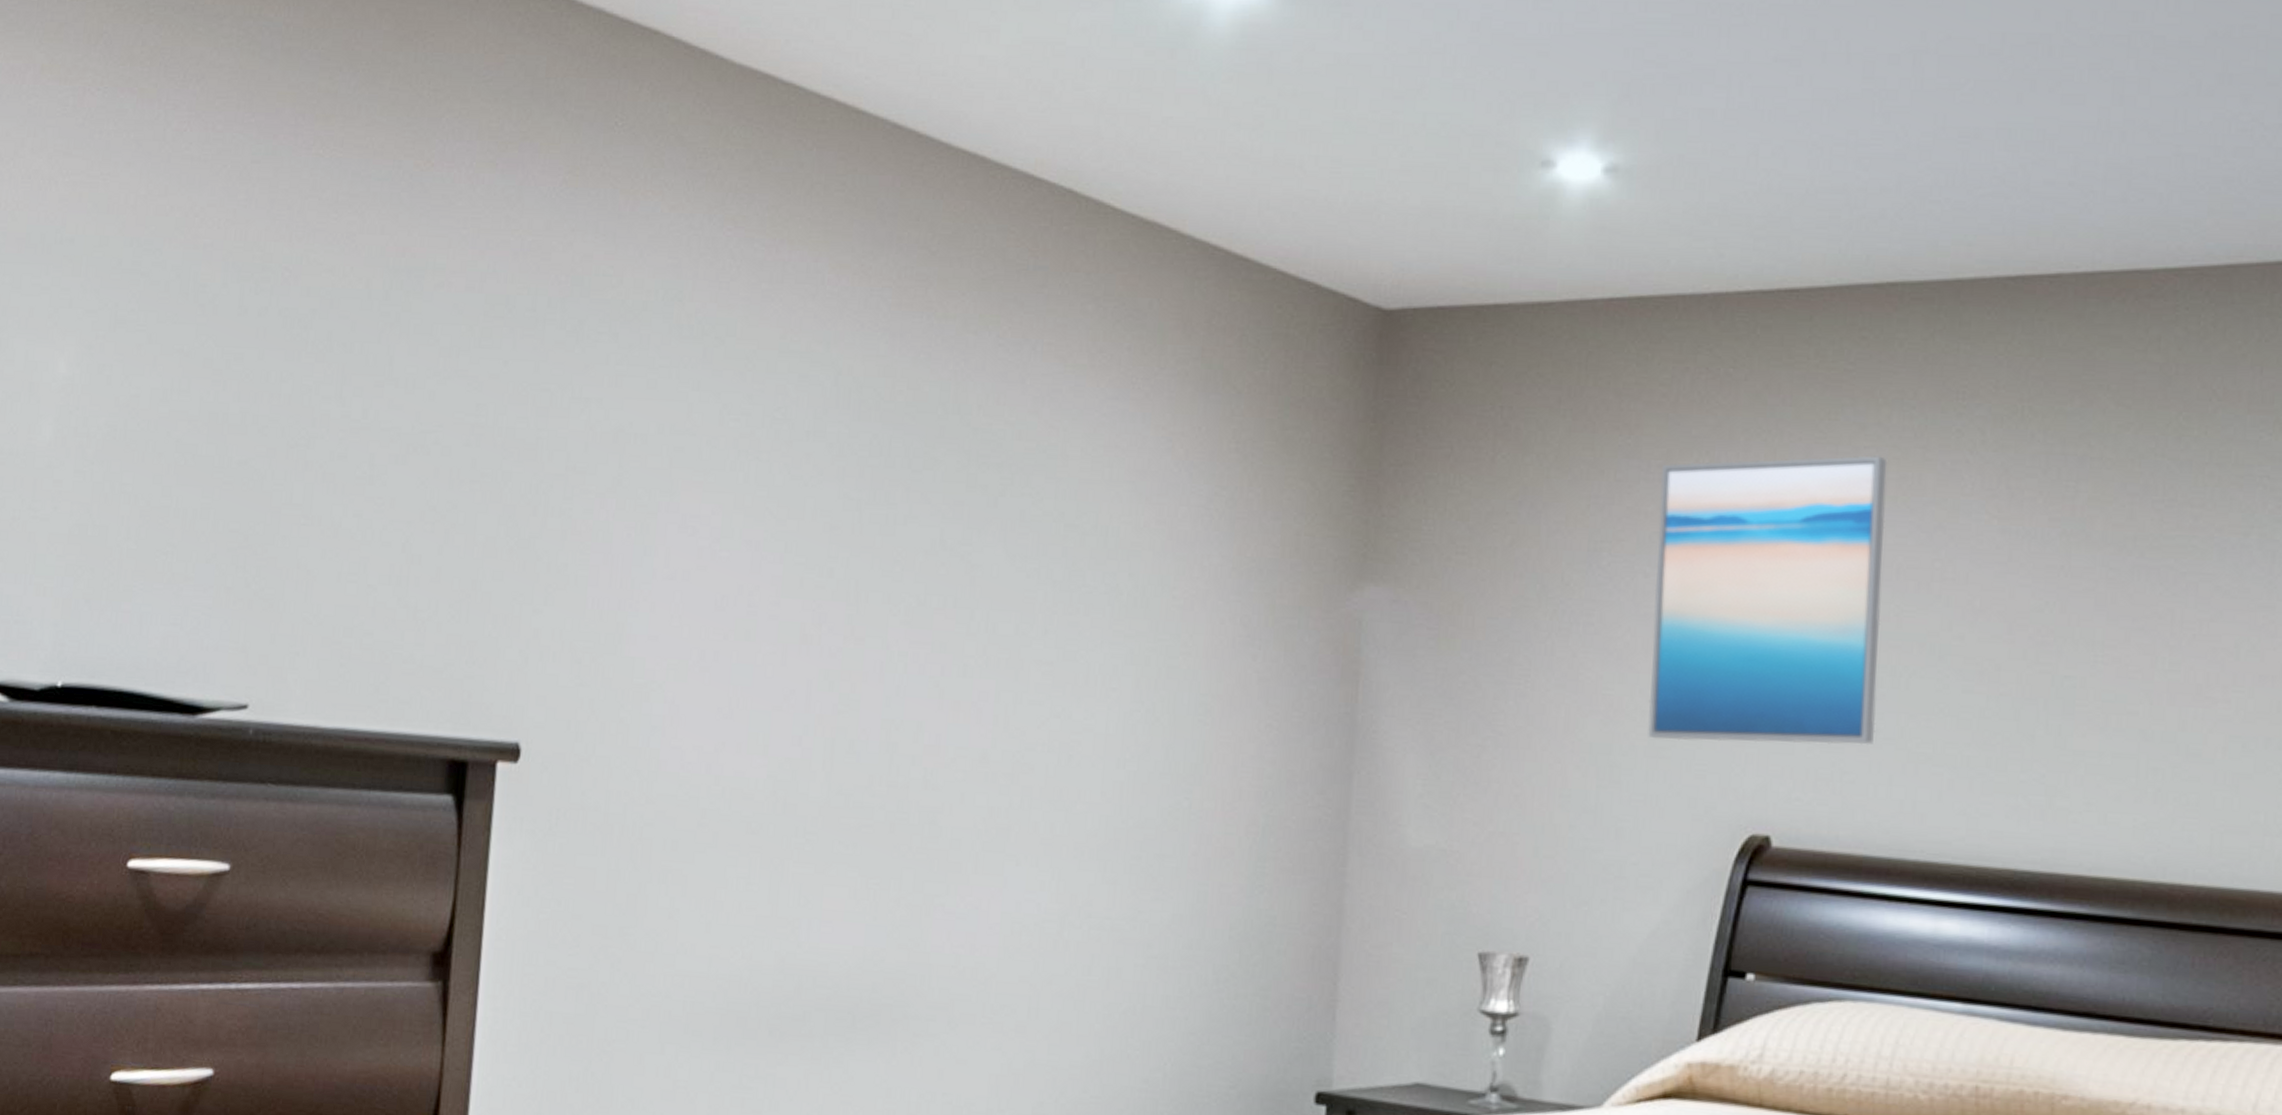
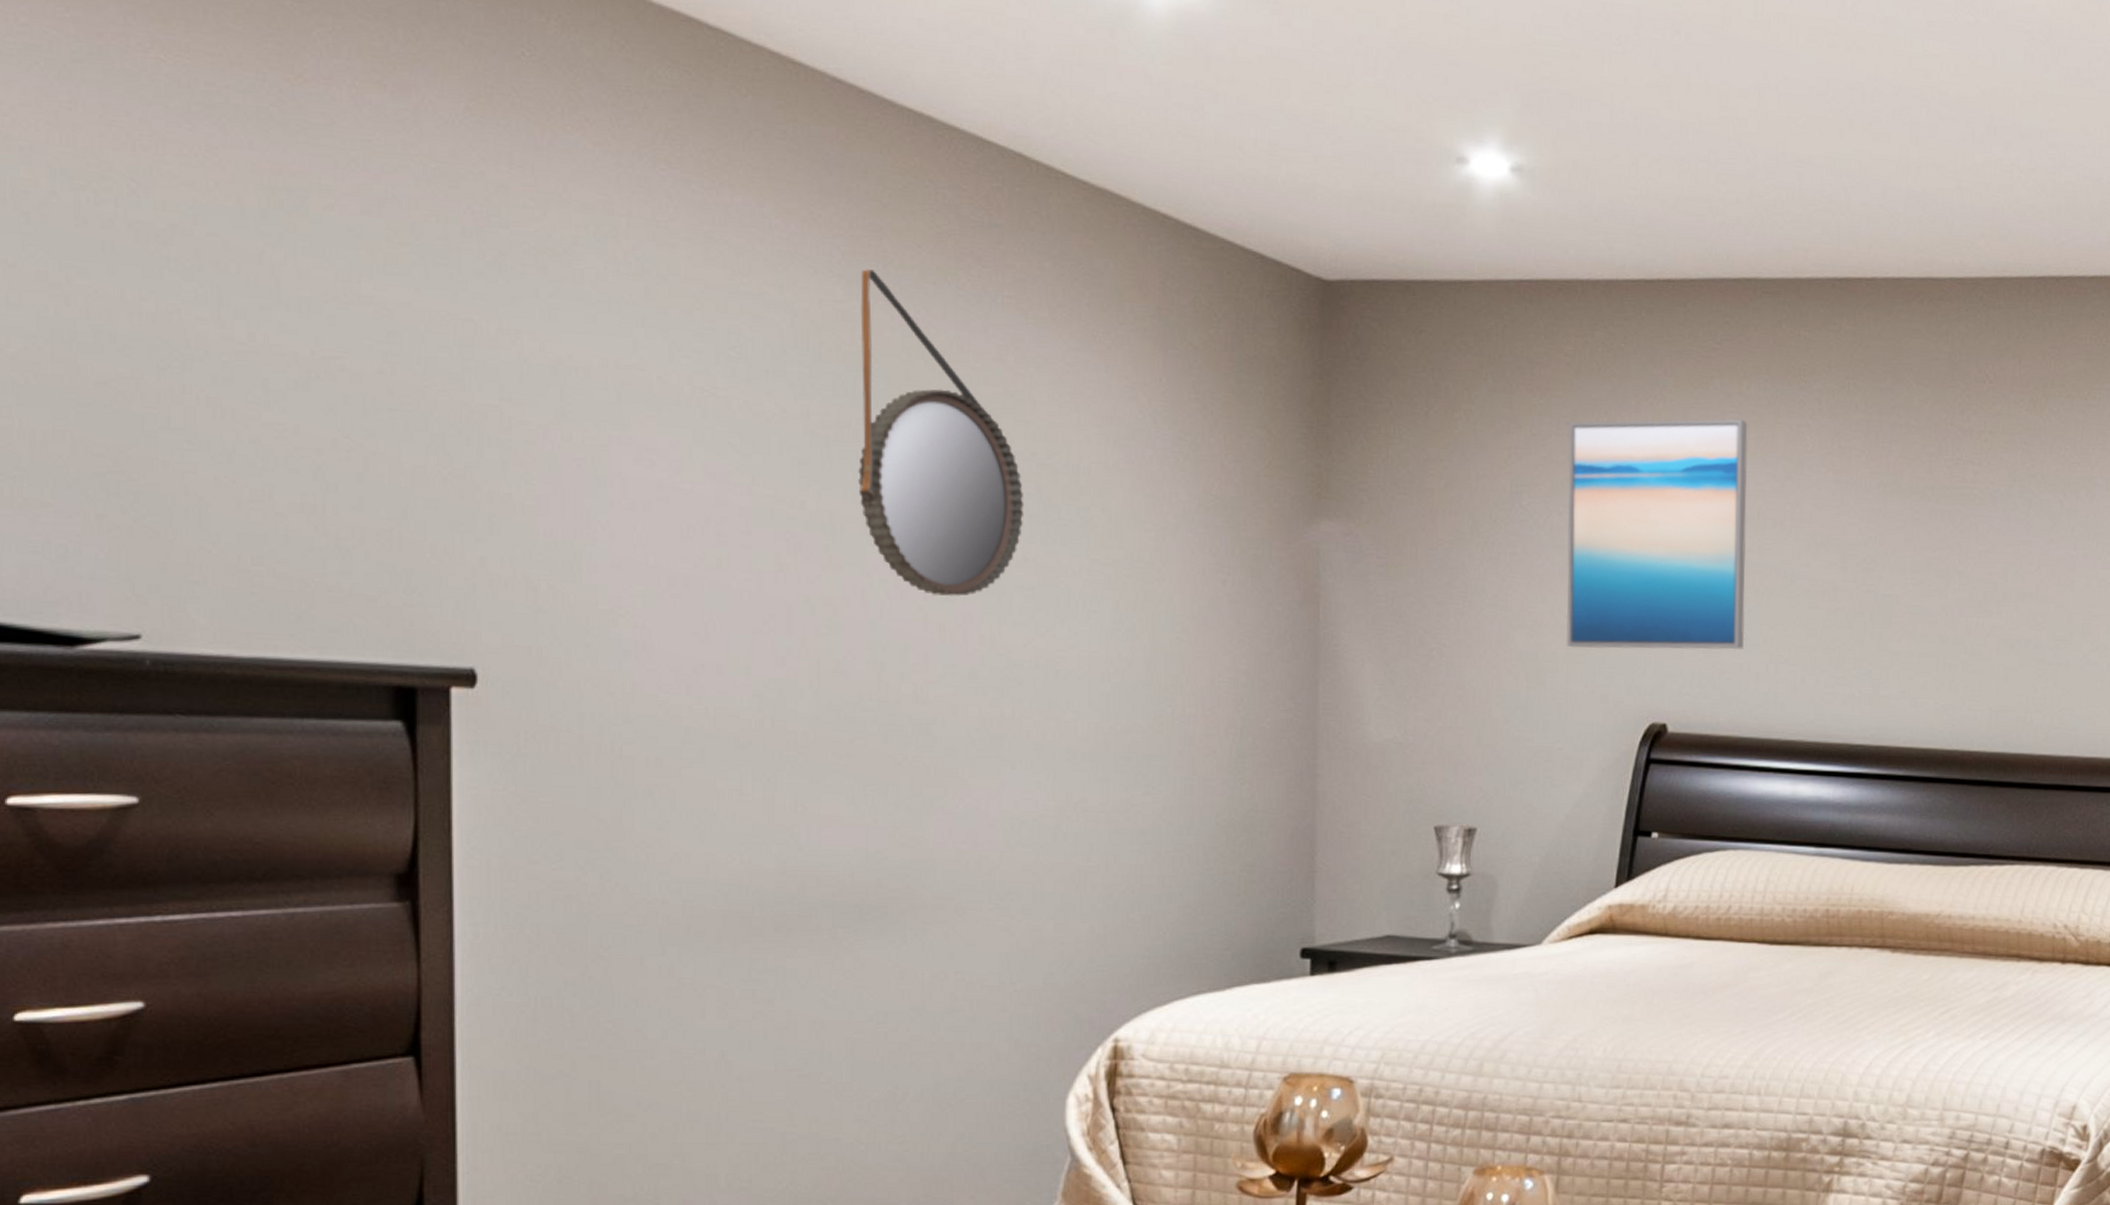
home mirror: none [885,321,1049,672] -> present [858,269,1024,596]

